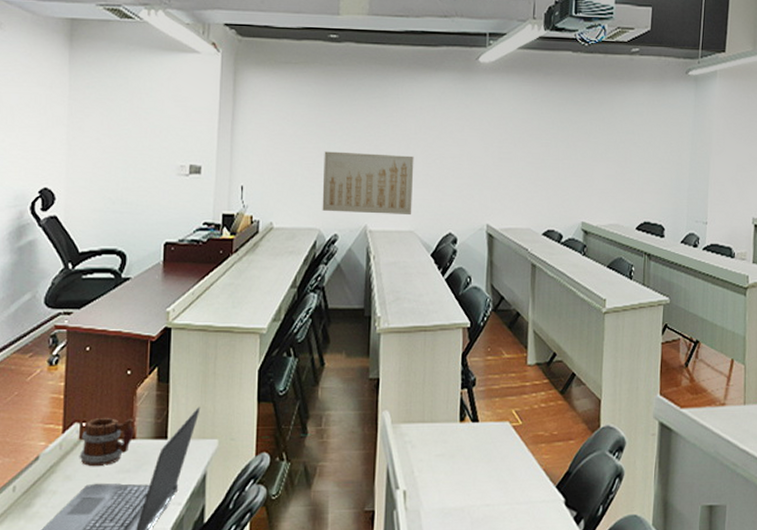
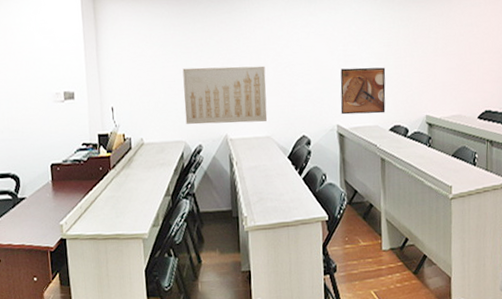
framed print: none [492,166,542,216] -> present [340,67,386,115]

